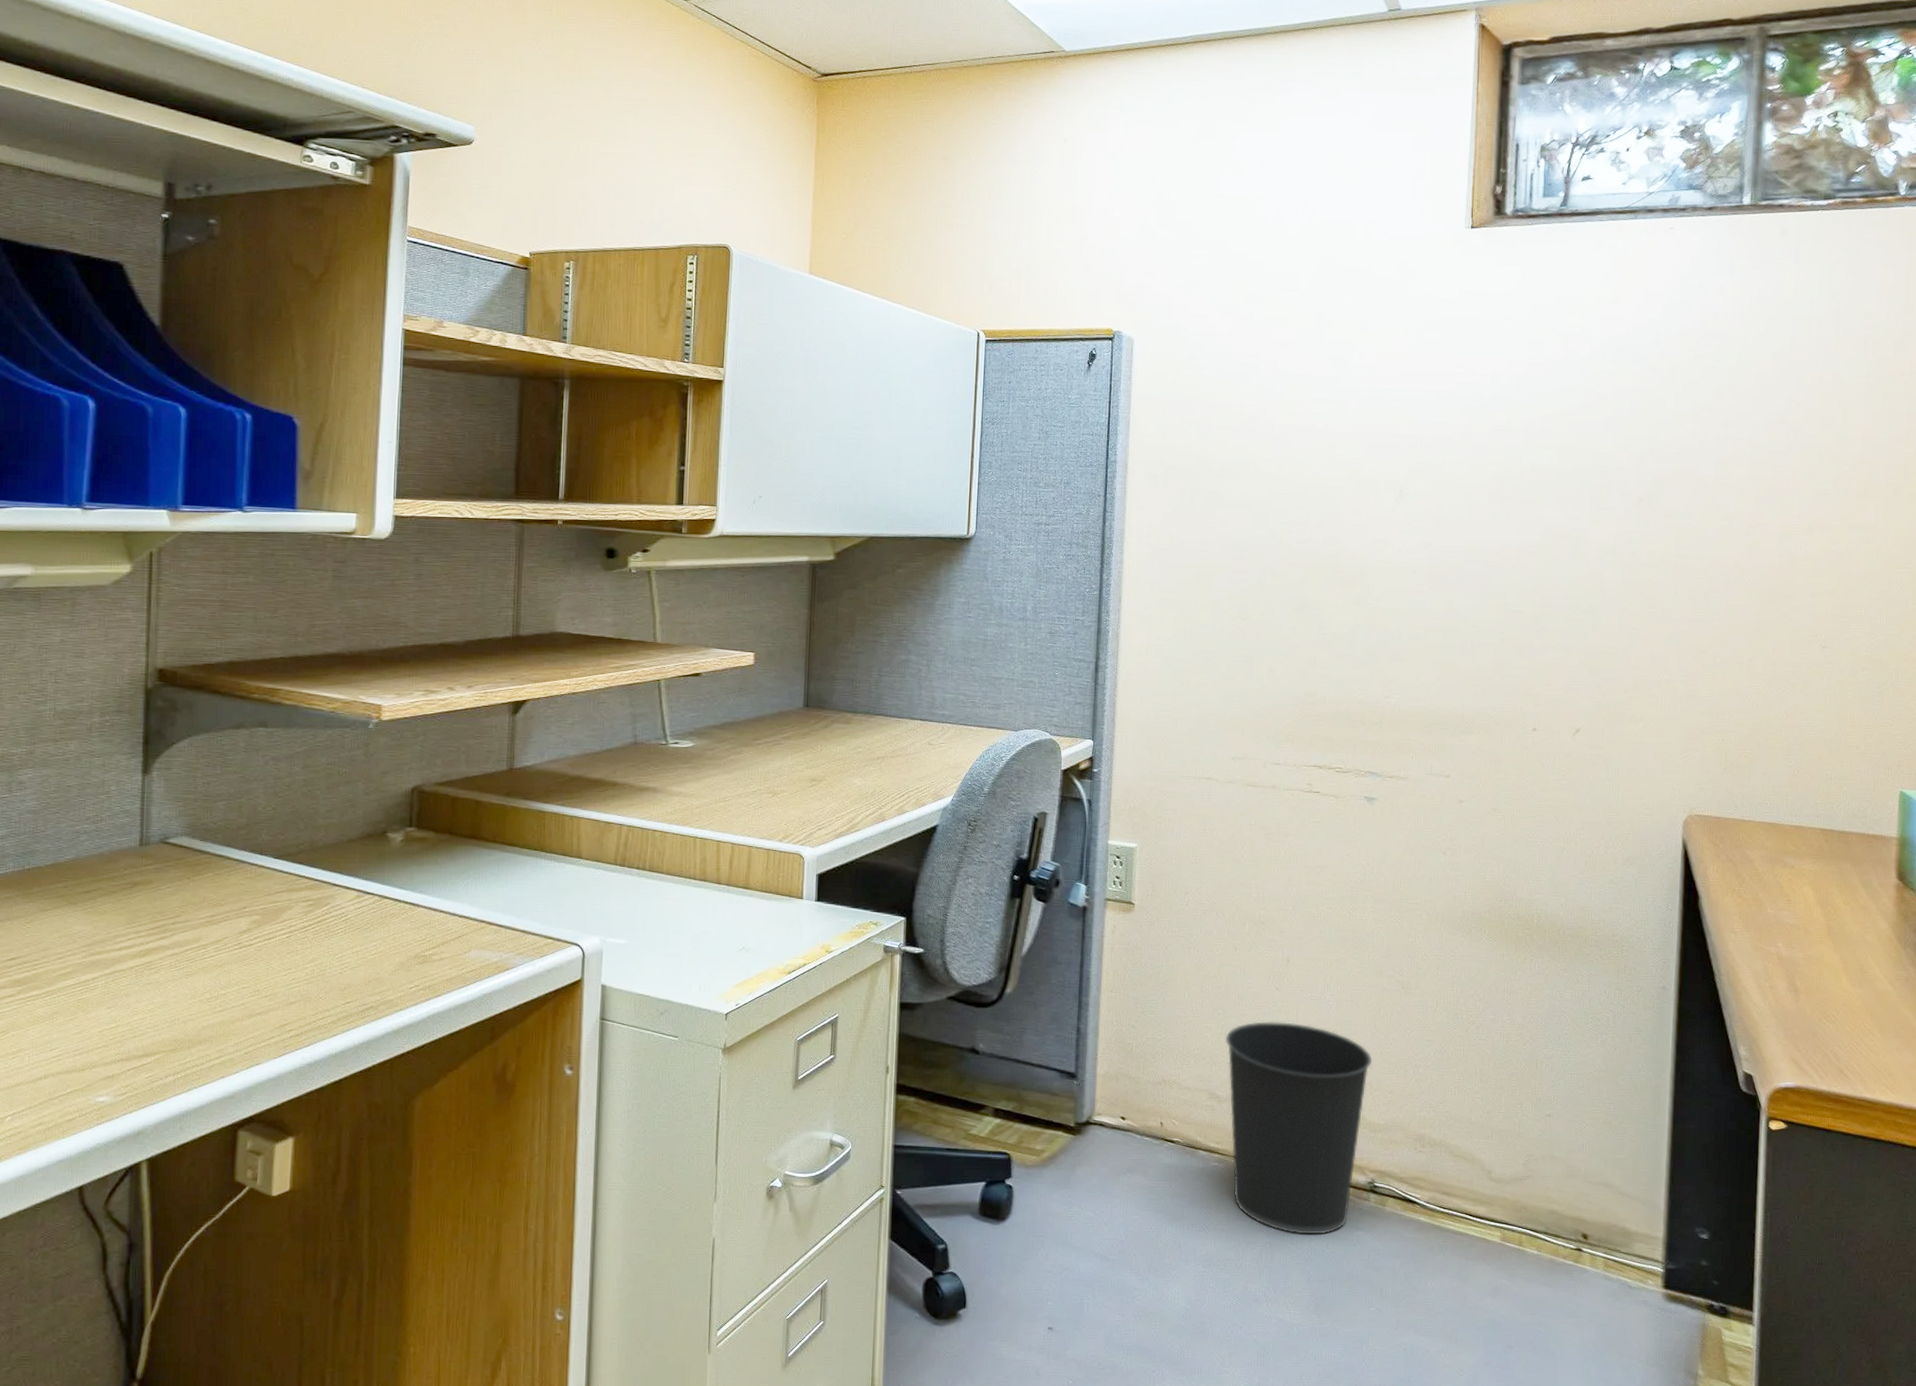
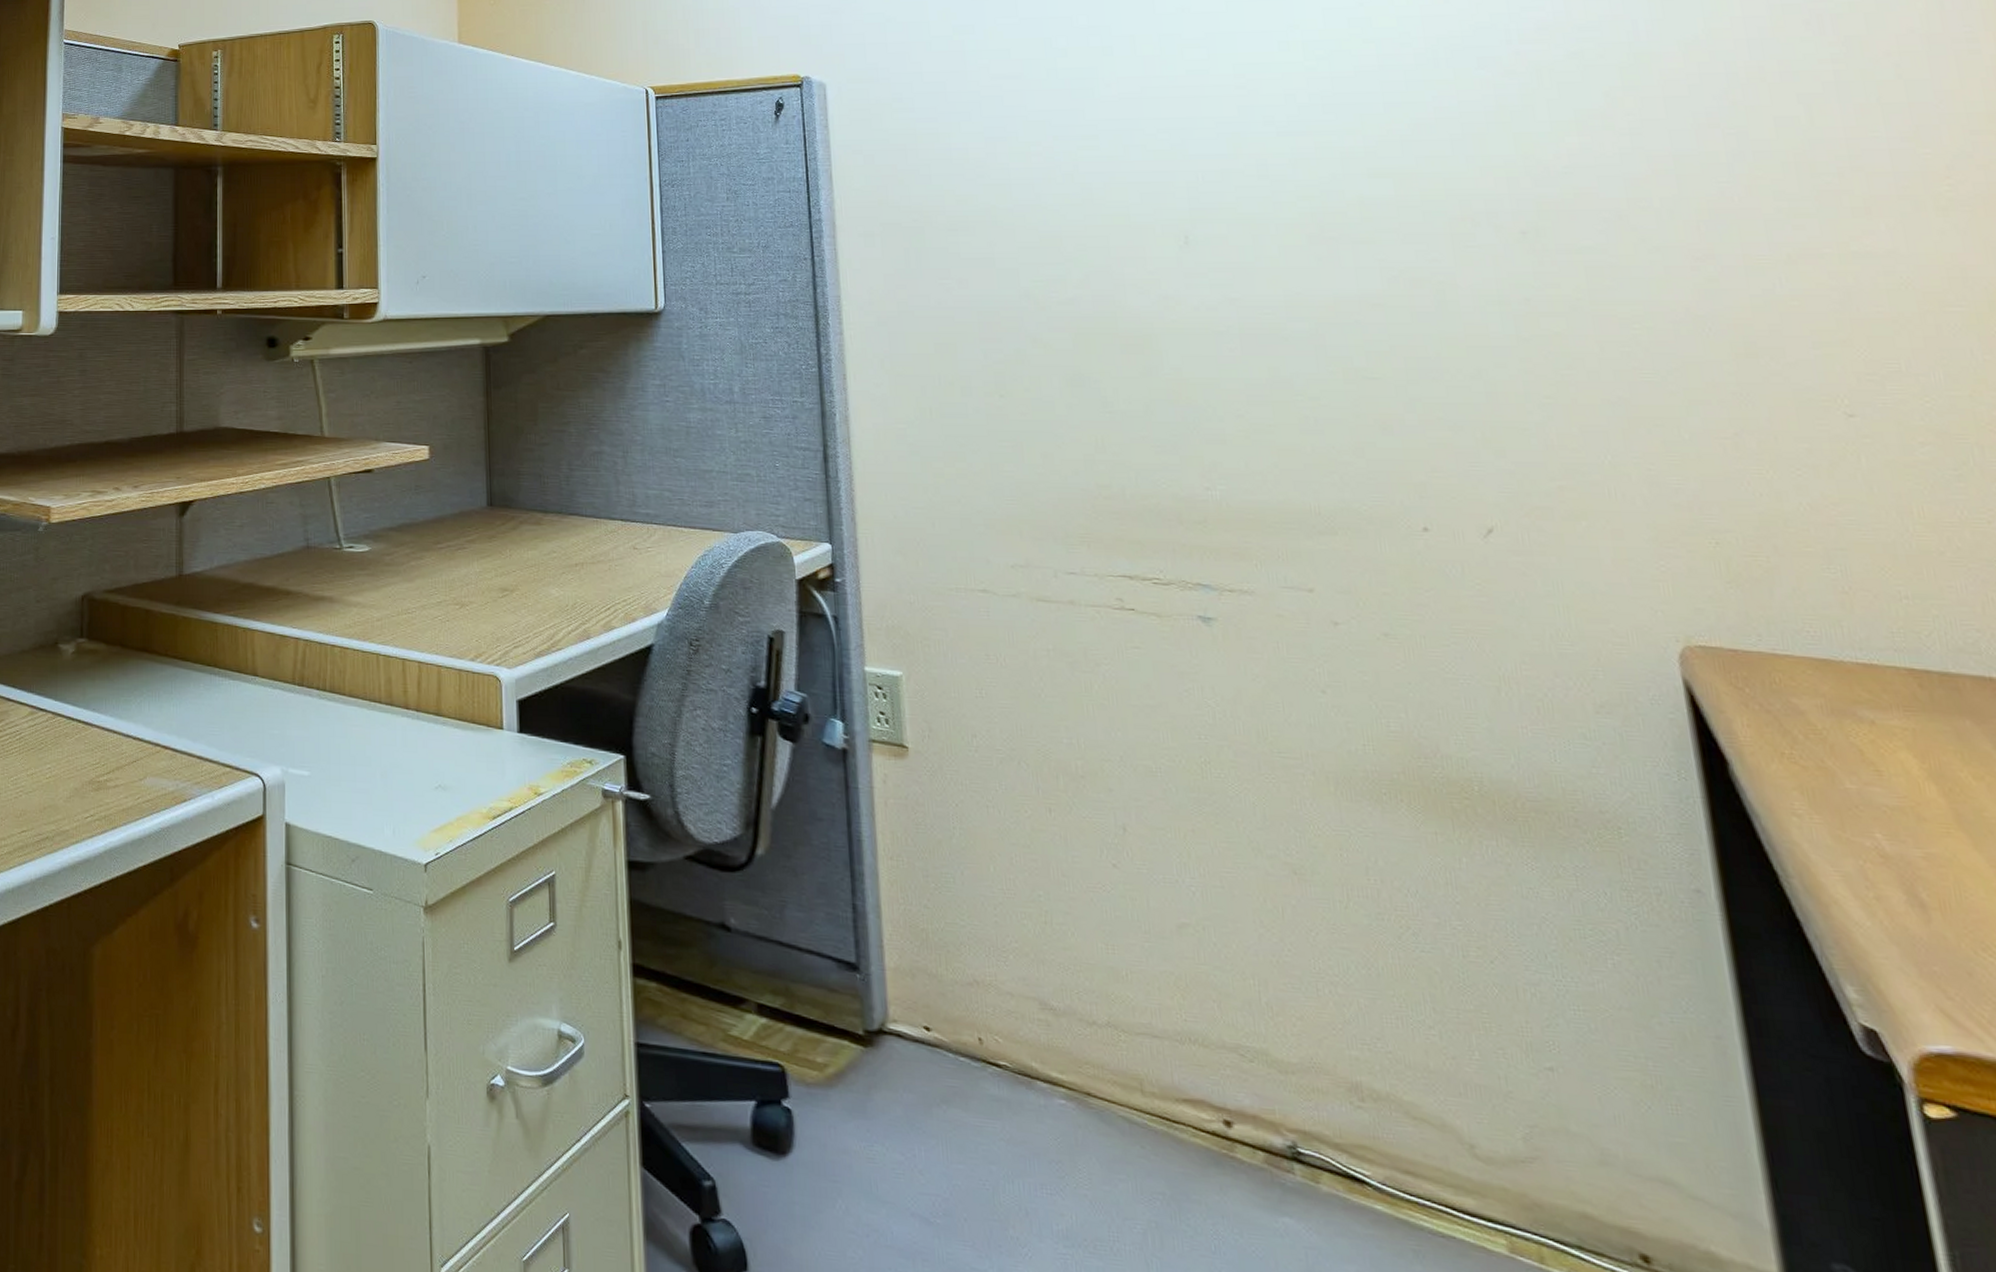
wastebasket: present [1225,1021,1372,1235] -> none [1052,908,1266,1217]

